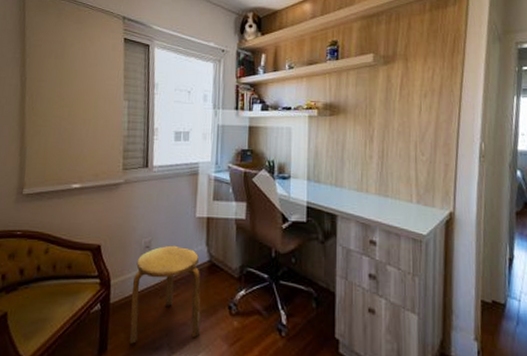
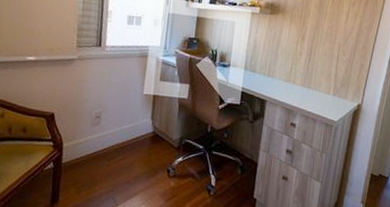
stool: present [129,245,201,344] -> none [79,117,145,197]

